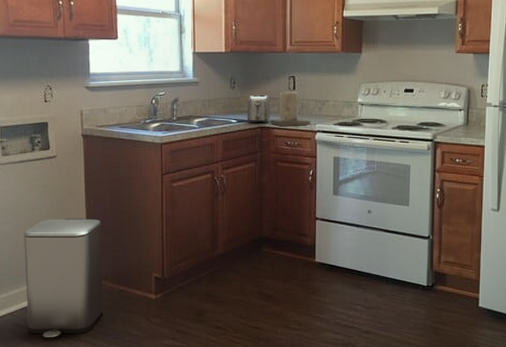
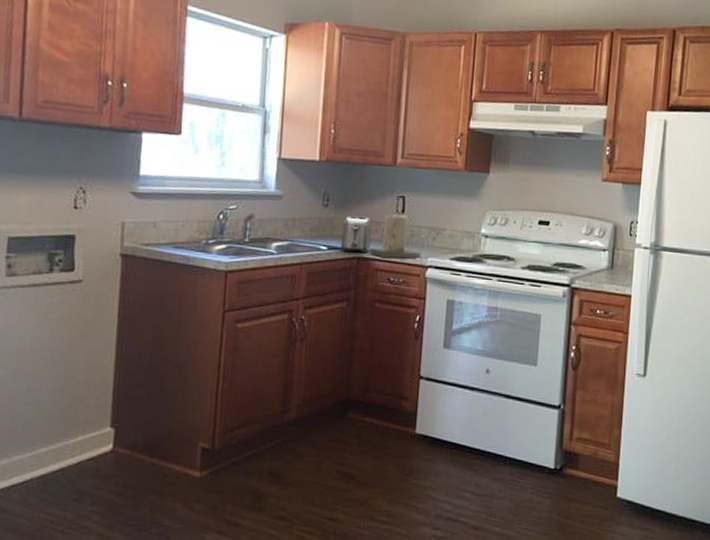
pedal bin: present [24,219,104,338] -> none [16,364,135,529]

